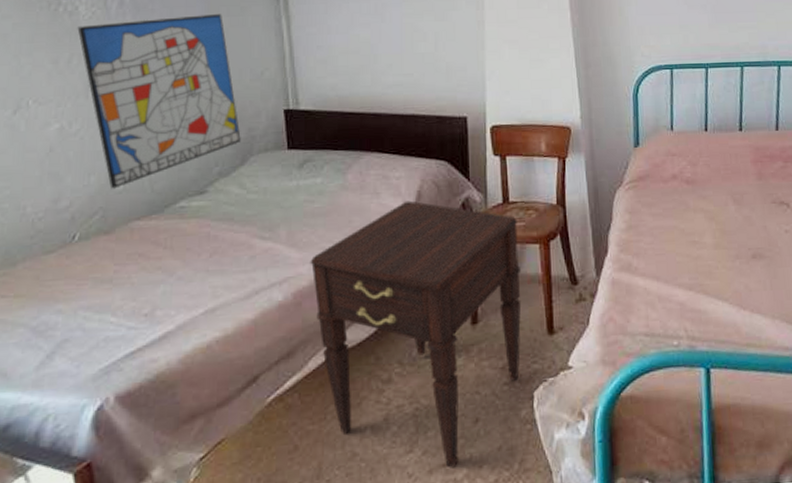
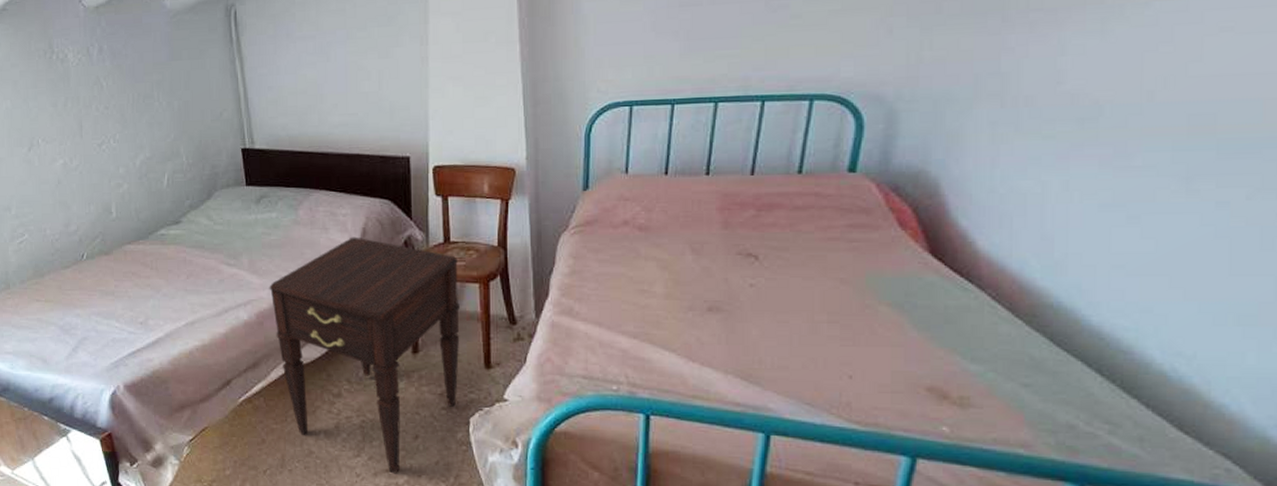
wall art: present [77,13,241,189] -> none [68,57,206,217]

